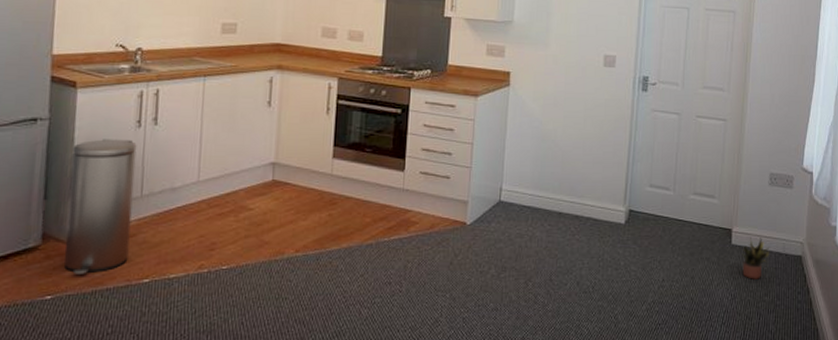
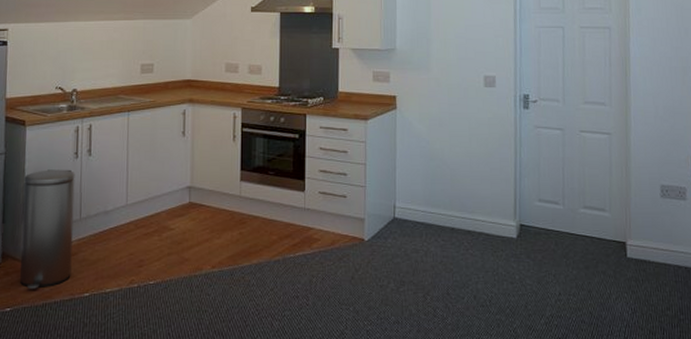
potted plant: present [741,236,770,279] -> none [638,249,668,293]

